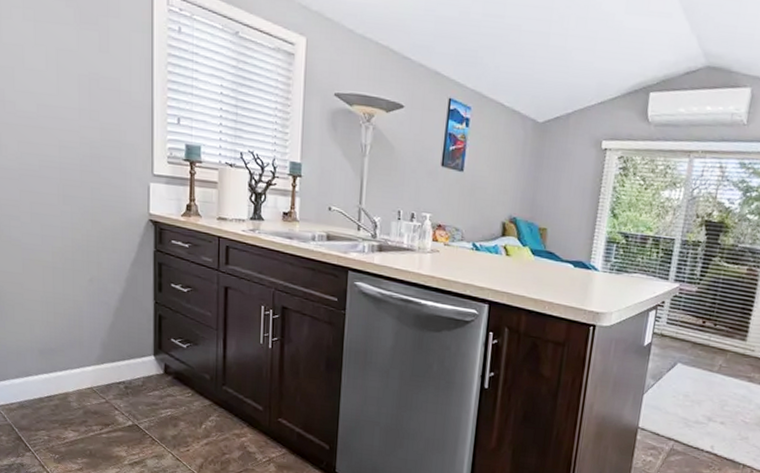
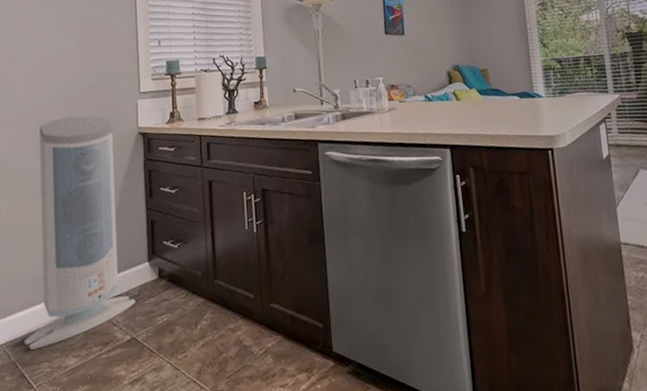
air purifier: none [20,185,139,417] -> present [23,115,136,351]

